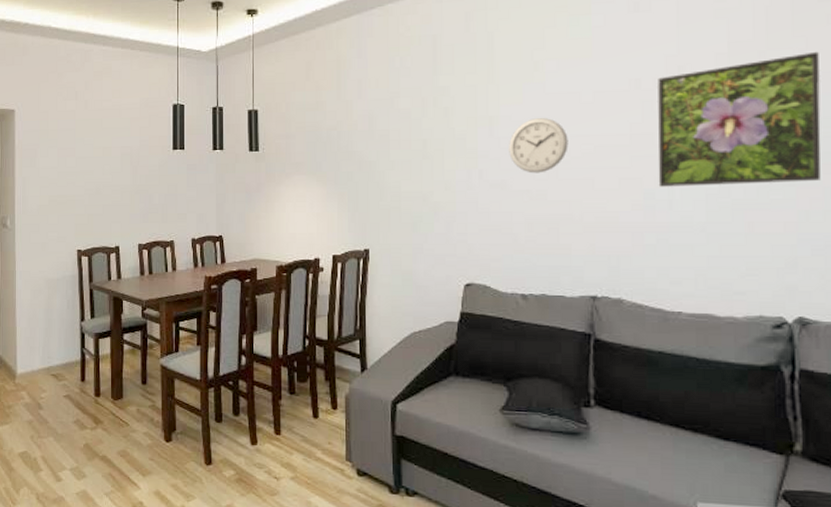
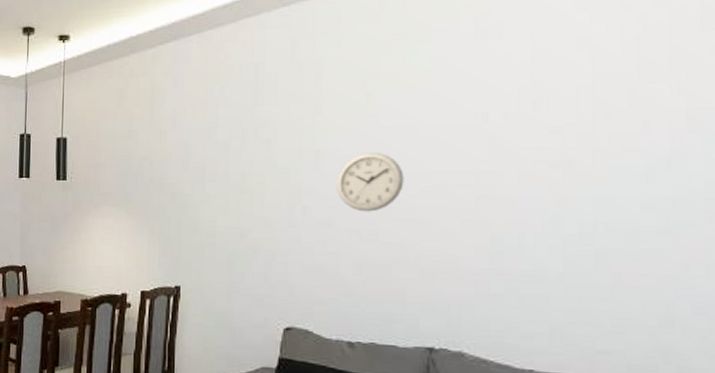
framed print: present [658,51,821,187] -> none [507,85,704,232]

